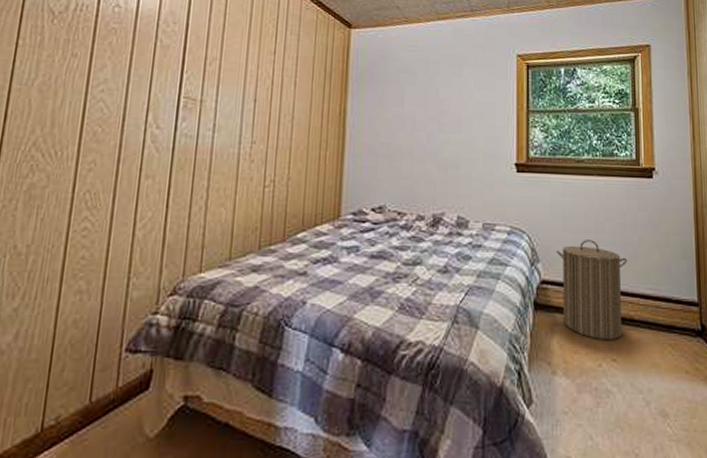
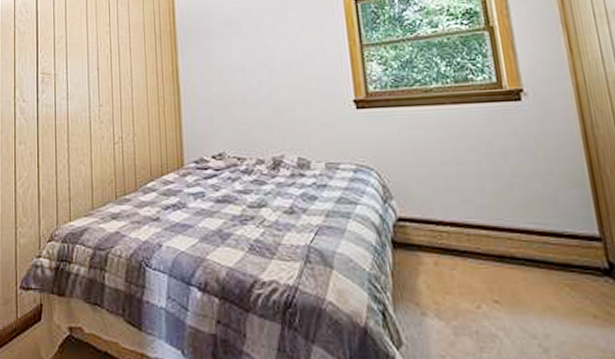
laundry hamper: present [556,240,628,341] -> none [411,173,503,281]

